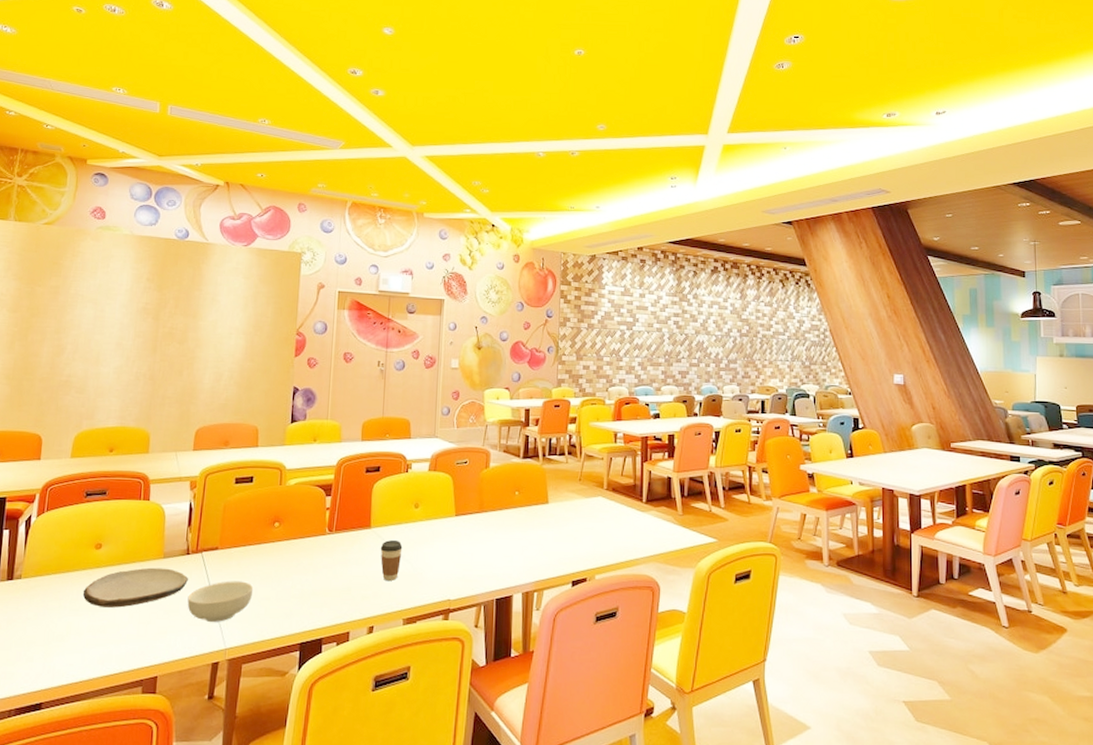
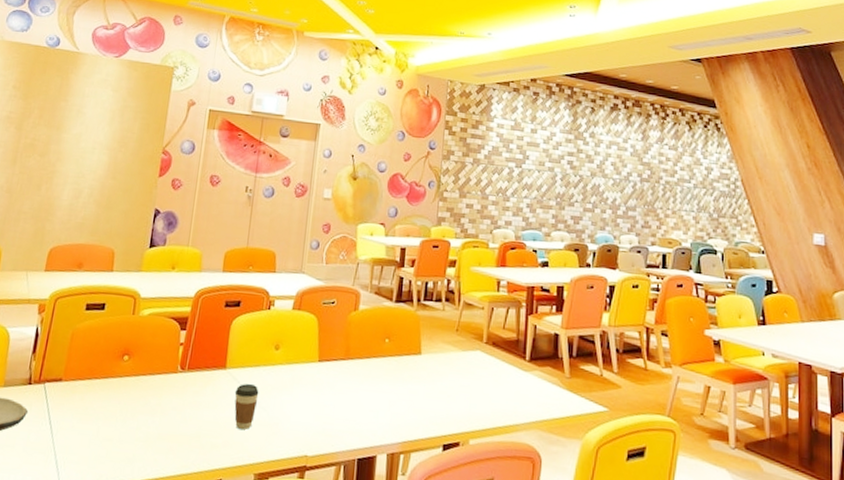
cereal bowl: present [187,581,254,622] -> none [24,416,96,462]

